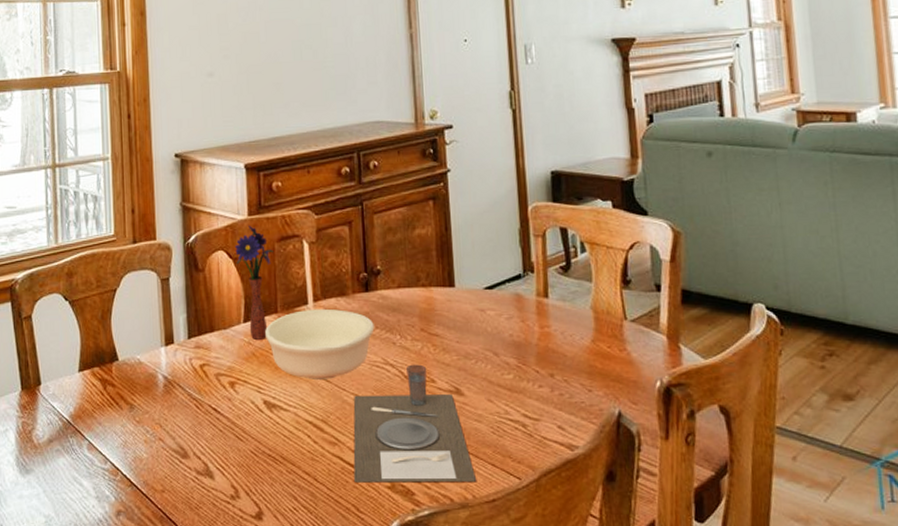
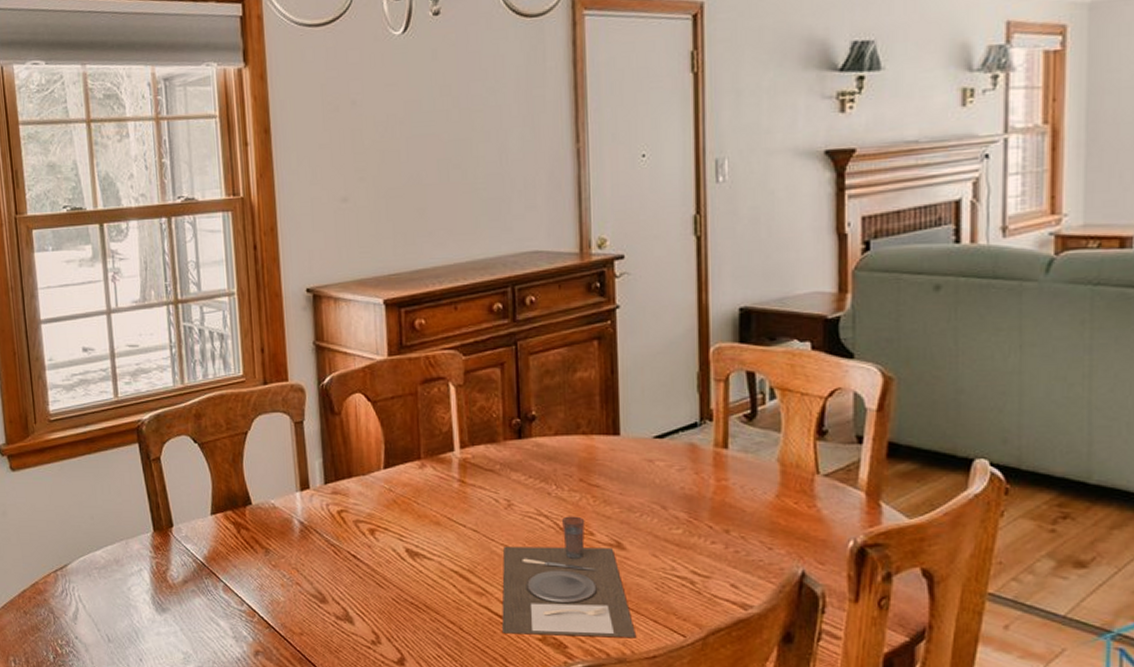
flower arrangement: present [235,226,274,340] -> none [374,367,417,487]
bowl: present [265,308,374,379] -> none [407,456,527,529]

